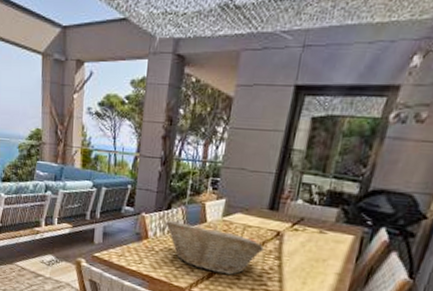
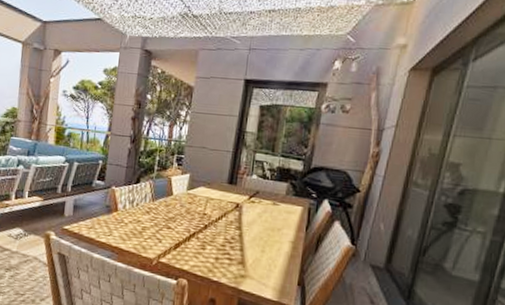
fruit basket: present [164,219,265,275] -> none [133,193,226,245]

